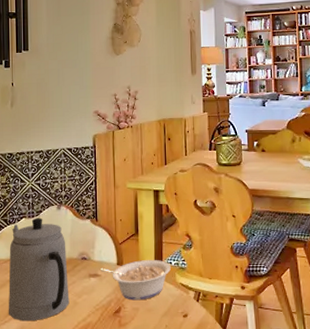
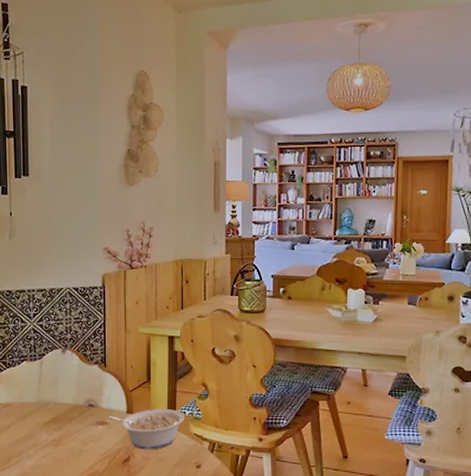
teapot: present [8,217,70,321] -> none [8,361,75,468]

